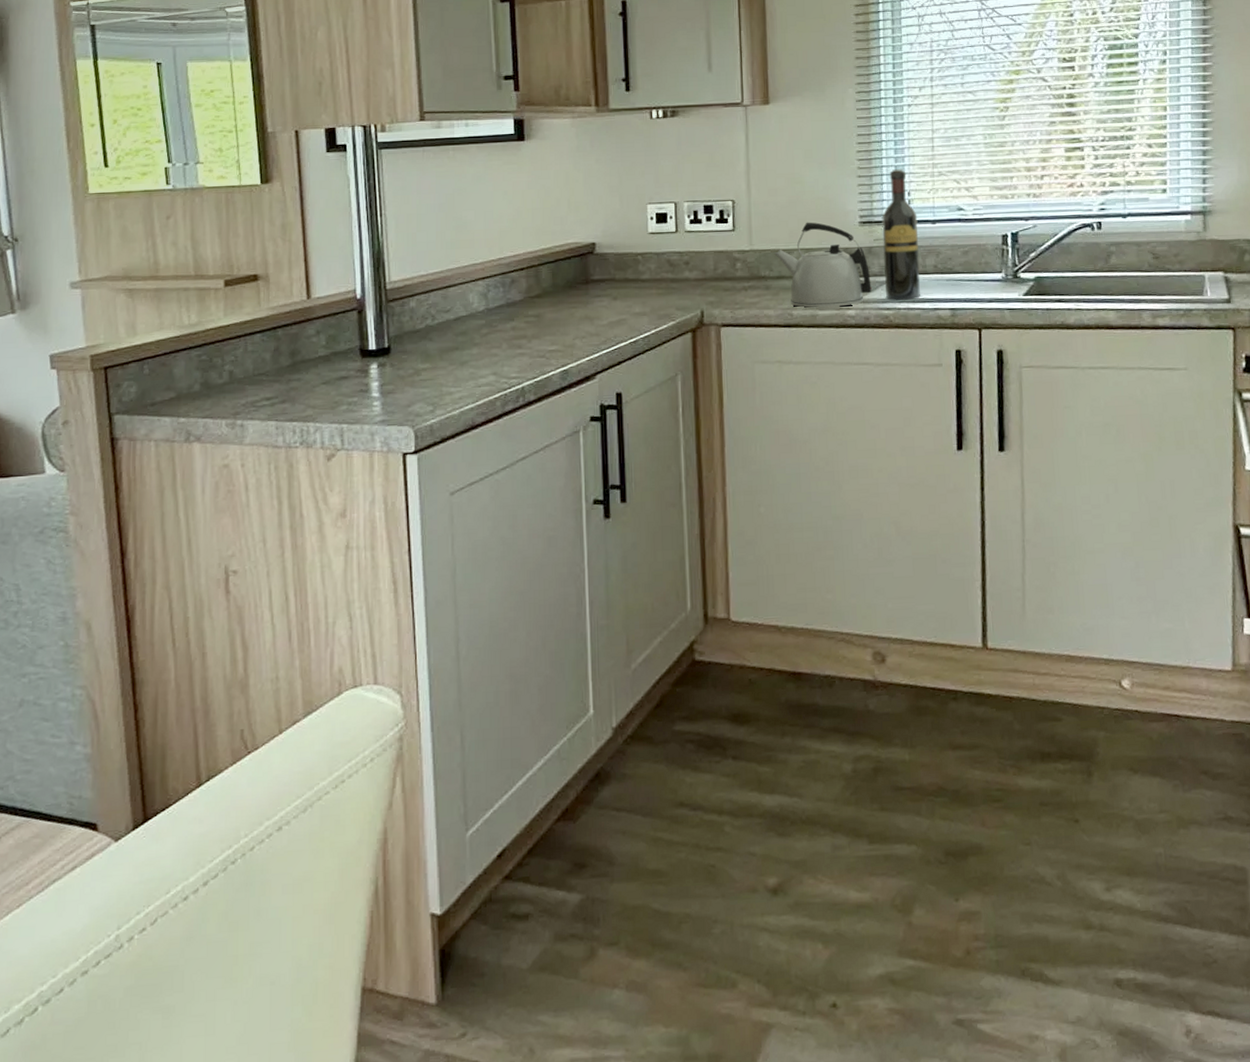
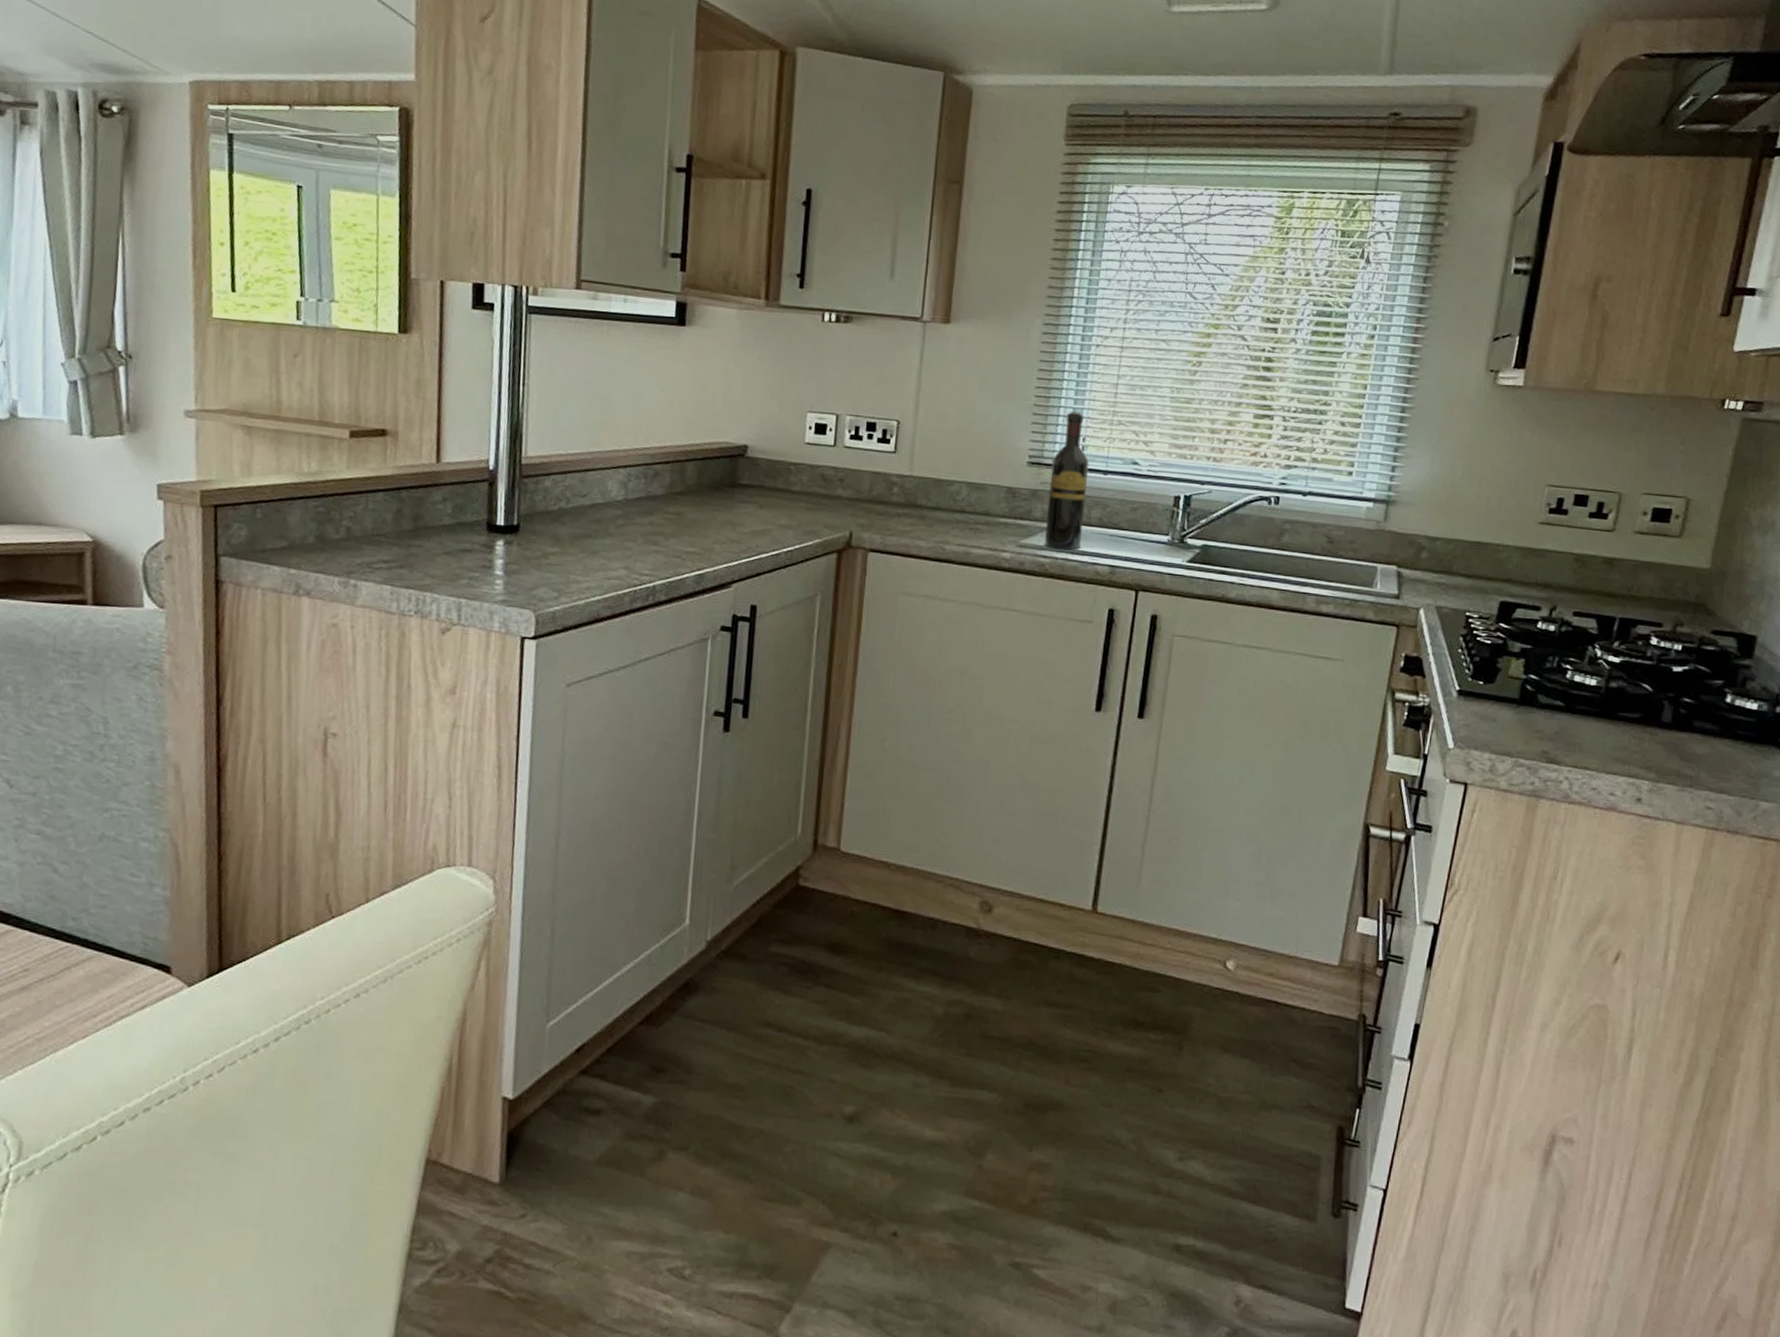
kettle: present [774,222,872,312] -> none [934,454,1031,551]

